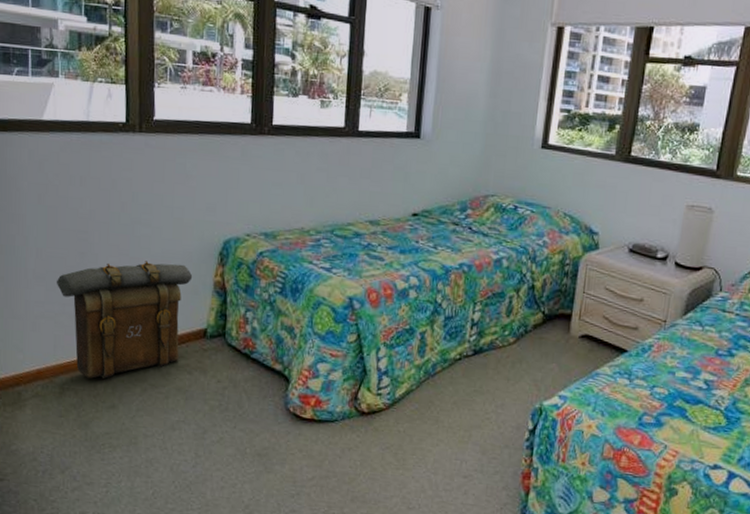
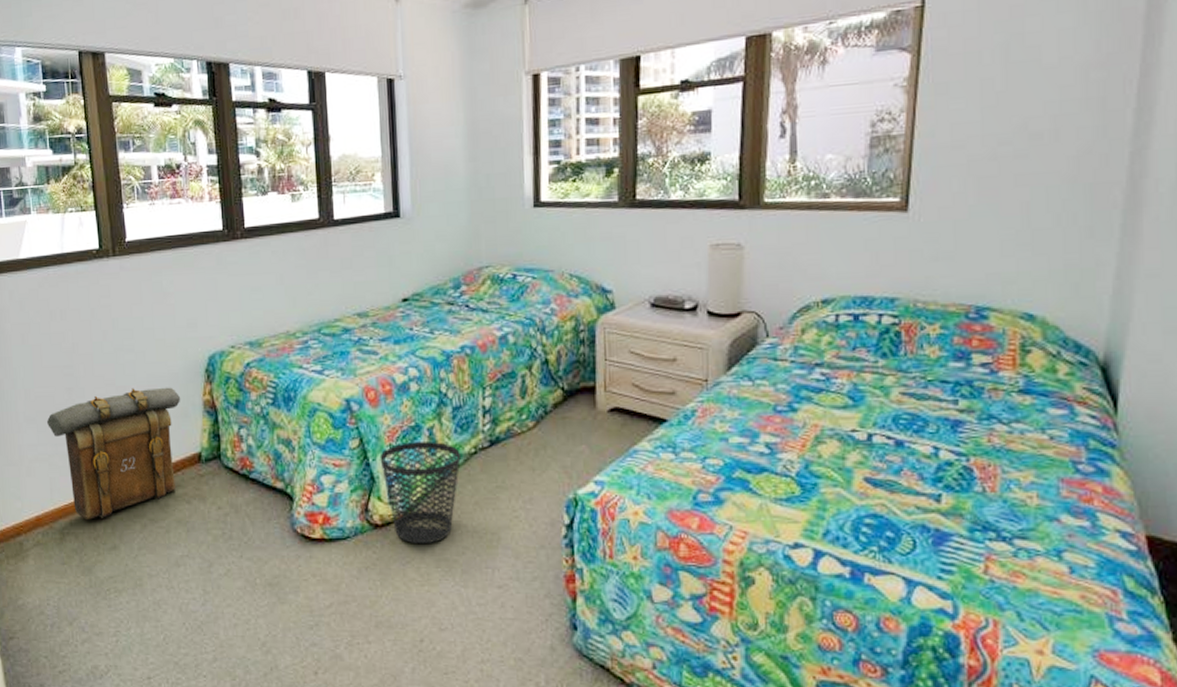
wastebasket: none [373,342,447,434] -> present [380,442,461,544]

